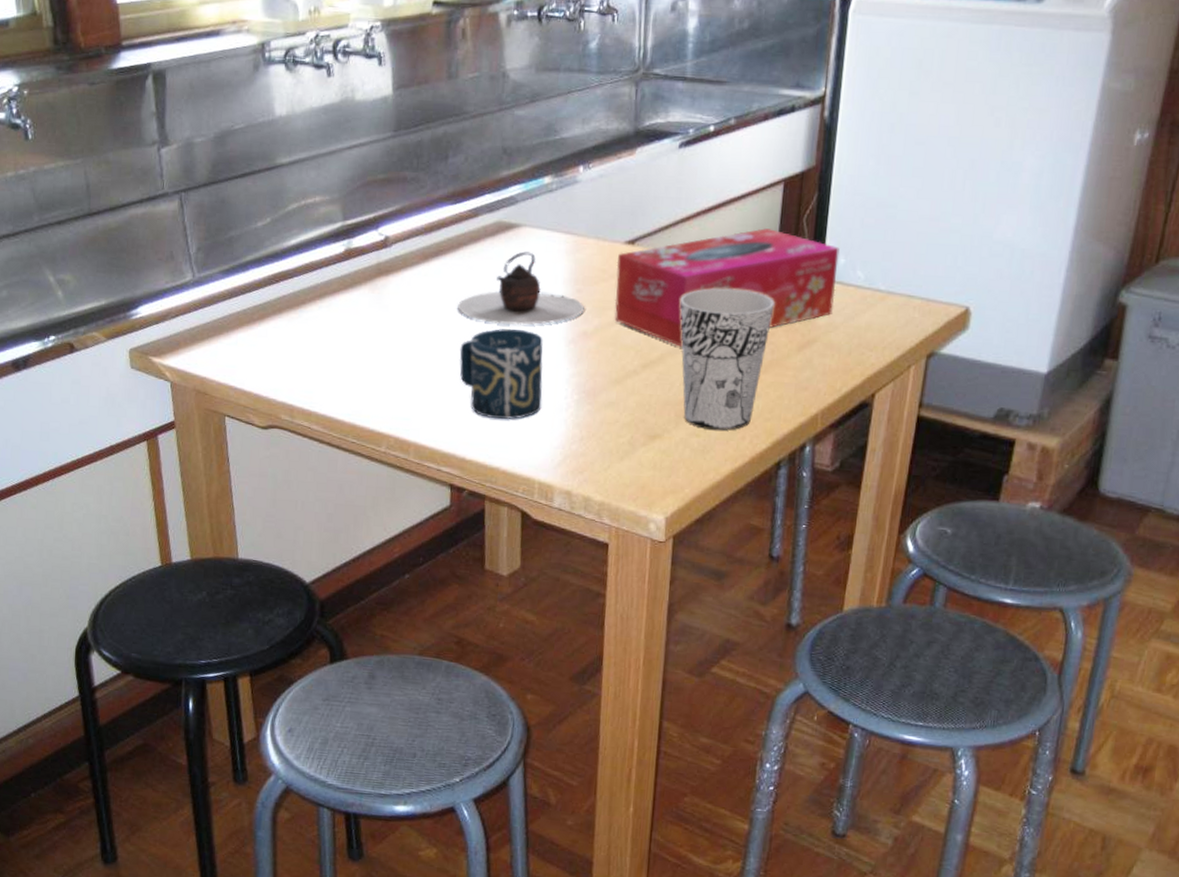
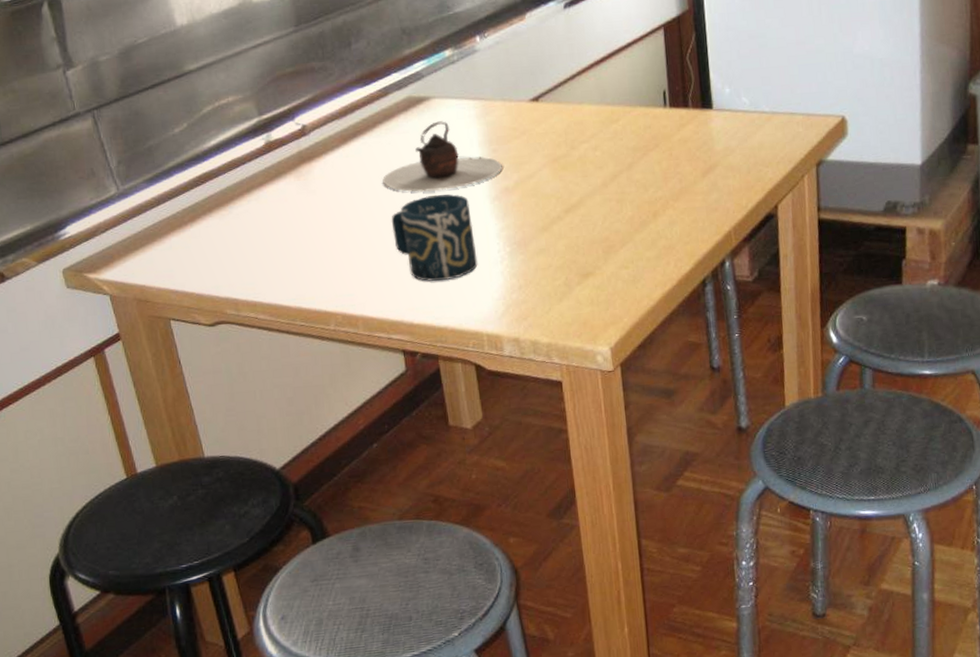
tissue box: present [614,228,840,347] -> none [525,70,727,189]
cup: present [680,288,775,431] -> none [588,128,675,261]

